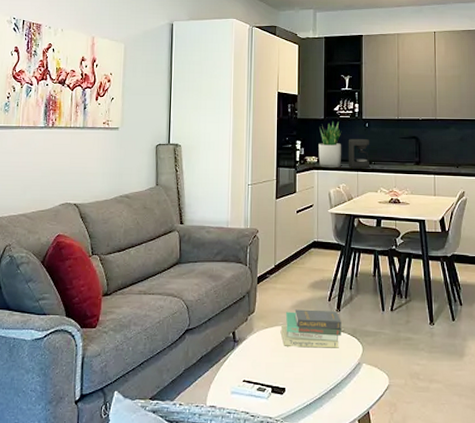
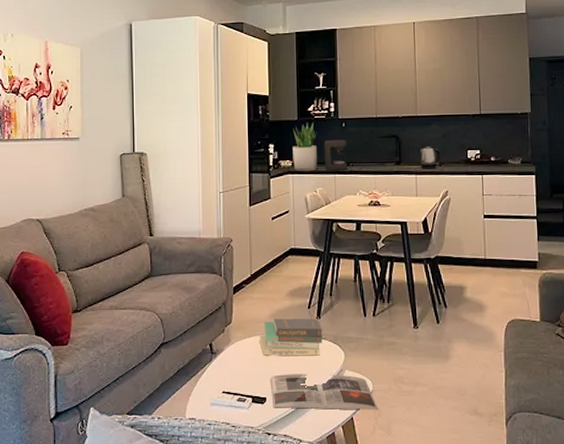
magazine: none [289,365,394,406] -> present [270,374,378,411]
kettle: none [438,148,459,170] -> present [419,146,441,169]

